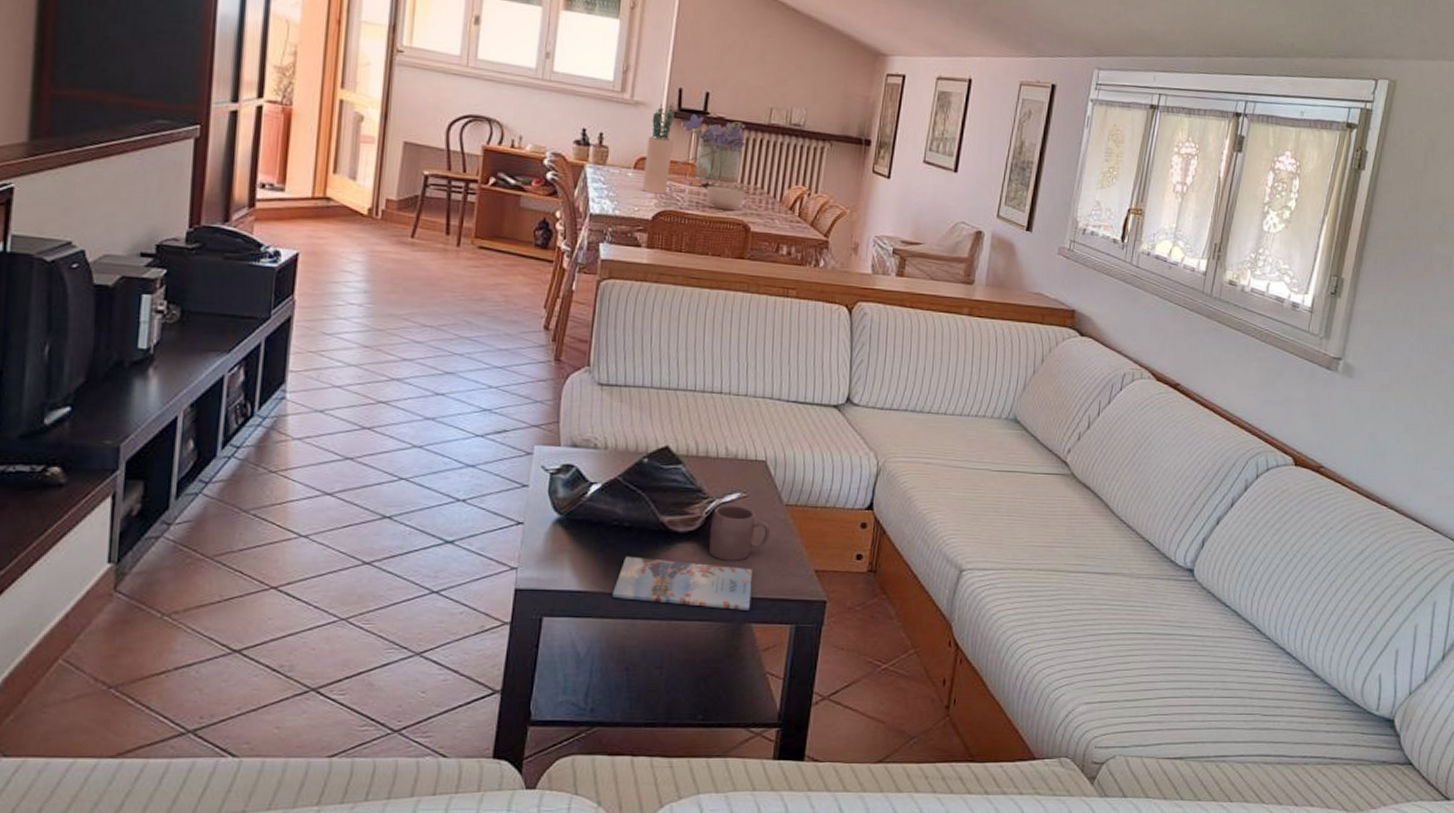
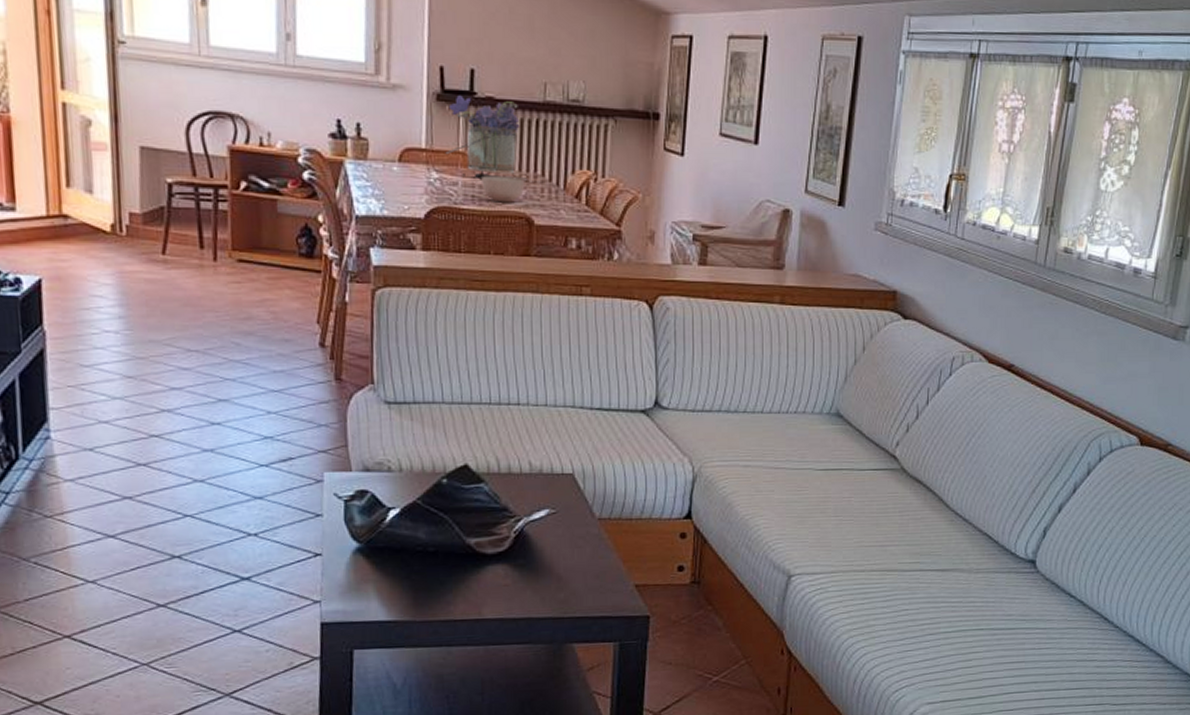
magazine: present [611,556,753,610] -> none [423,582,571,631]
vase: present [642,102,675,195] -> none [409,83,440,189]
mug: present [708,506,770,561] -> none [519,523,584,581]

